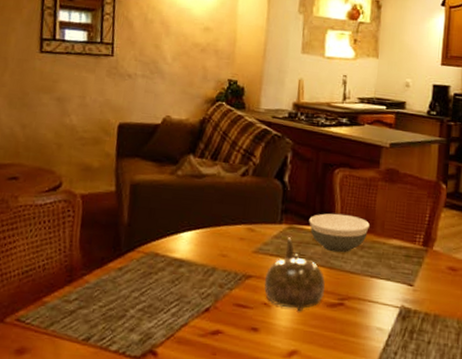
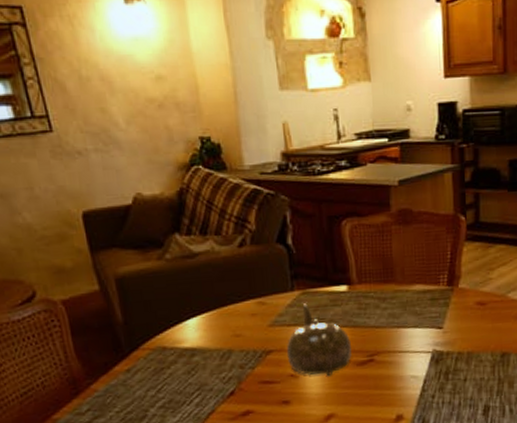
bowl: present [309,213,370,253] -> none [322,267,389,310]

